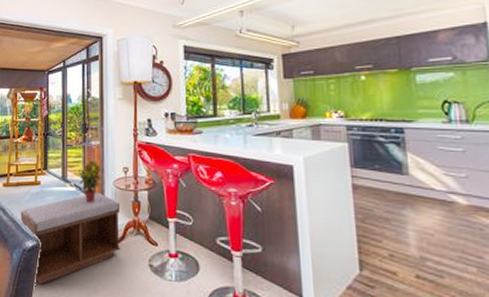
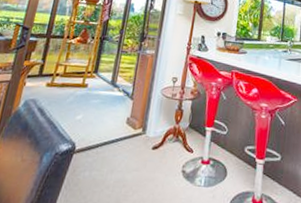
bench: present [20,193,121,284] -> none [58,99,164,190]
potted plant: present [79,159,101,203] -> none [127,66,152,109]

